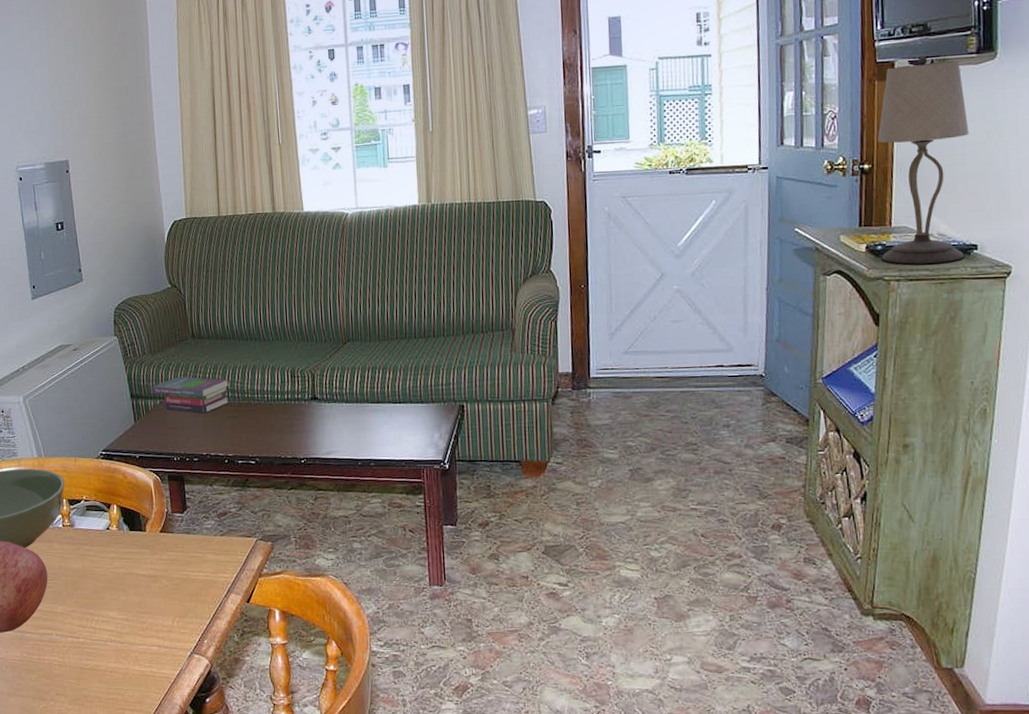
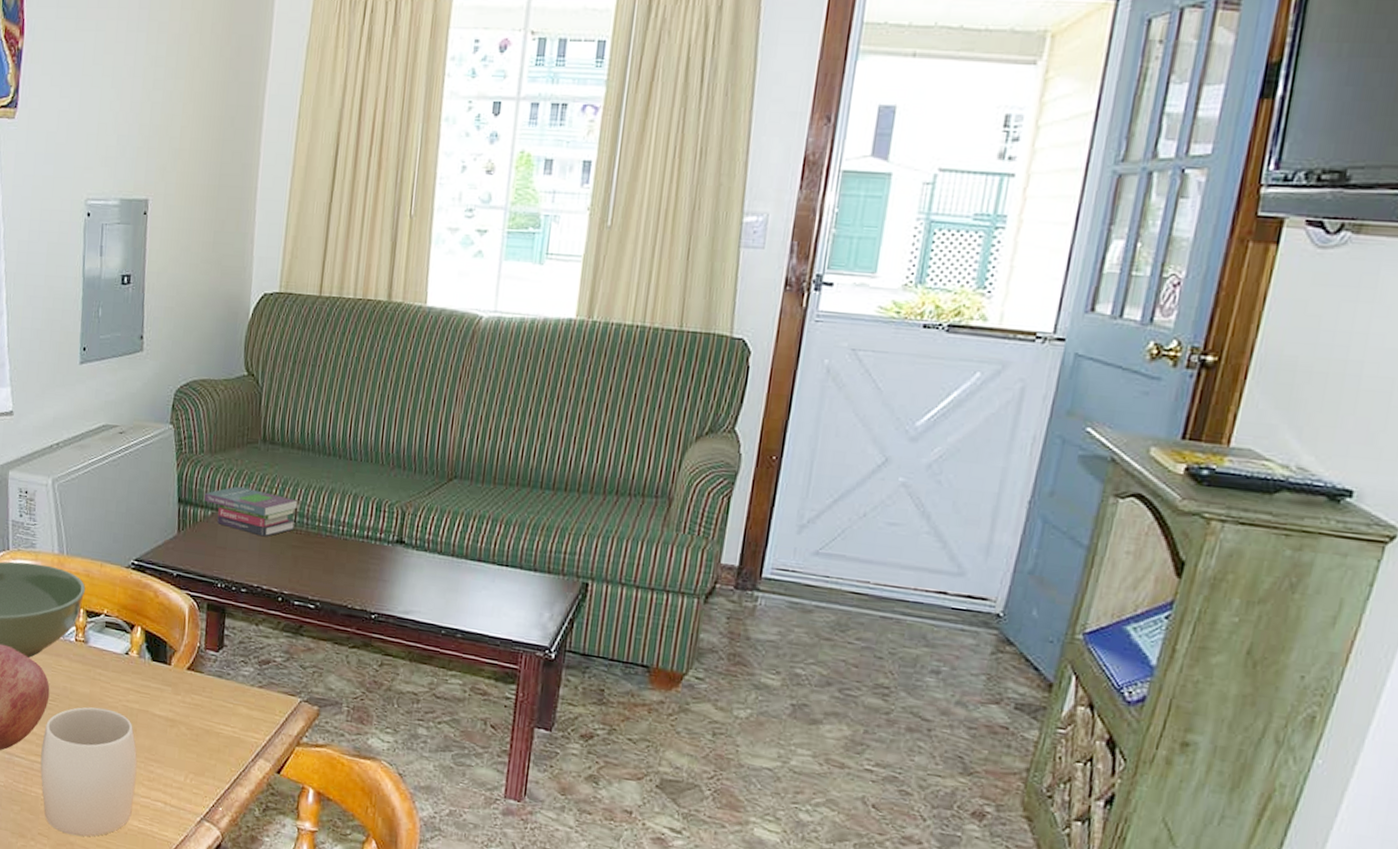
mug: none [47,578,133,689] -> present [40,707,138,837]
table lamp: present [878,57,969,266] -> none [1202,217,1385,511]

